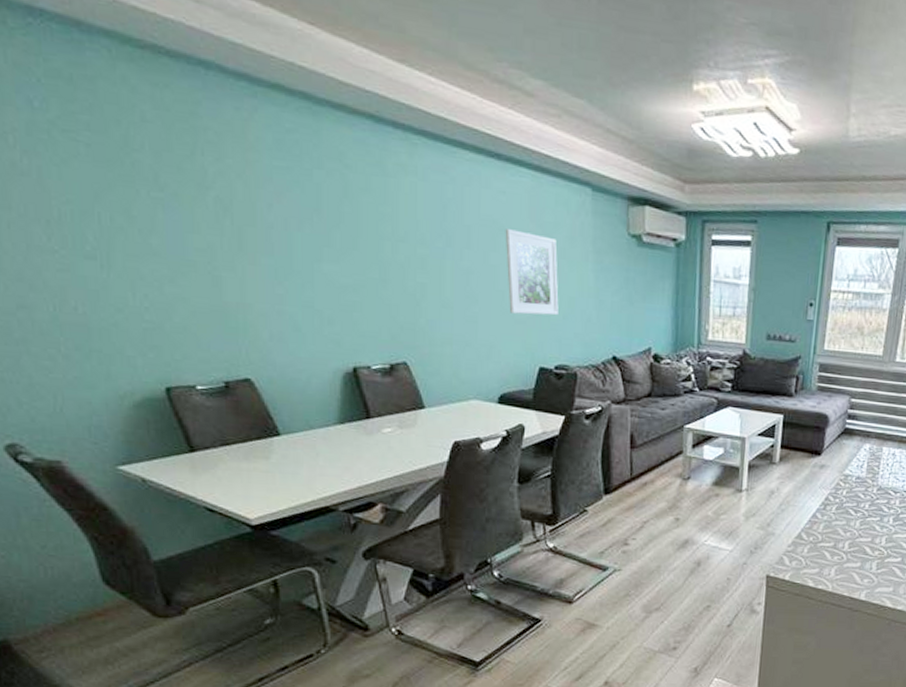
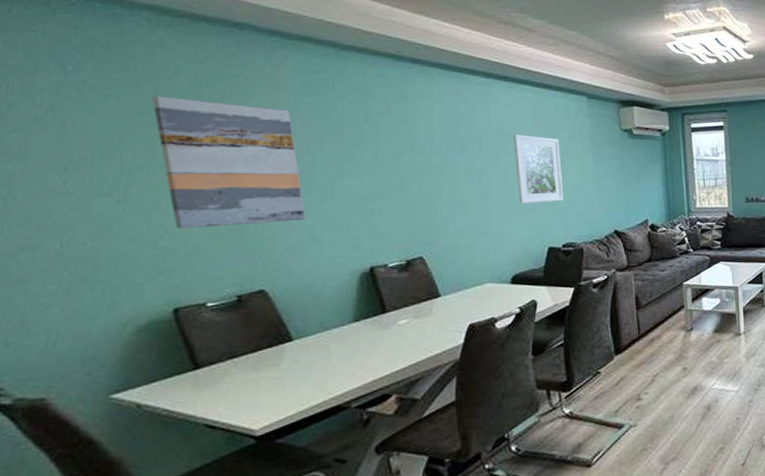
wall art: none [122,146,287,308] -> present [151,96,306,229]

